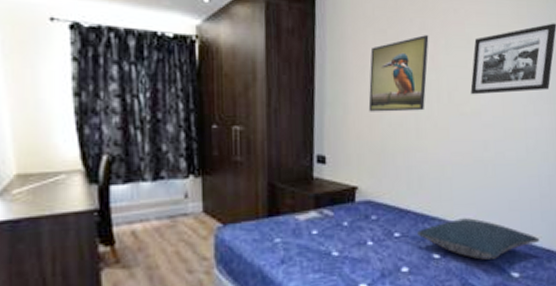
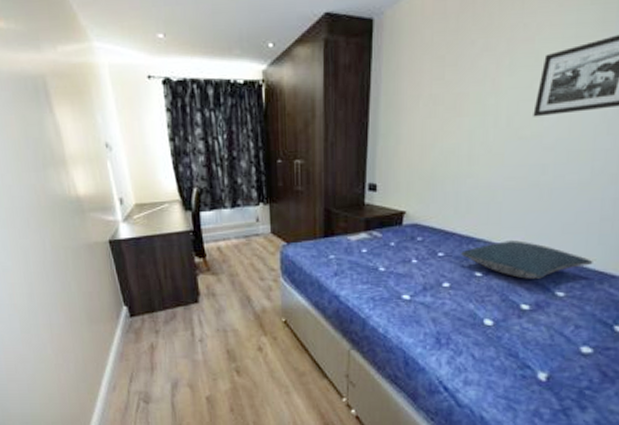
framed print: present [368,35,429,112] -> none [421,57,491,141]

